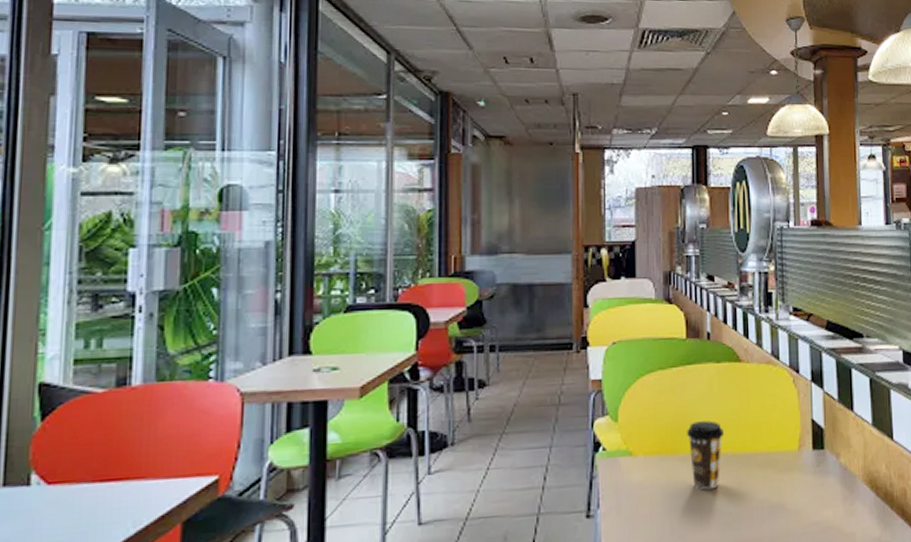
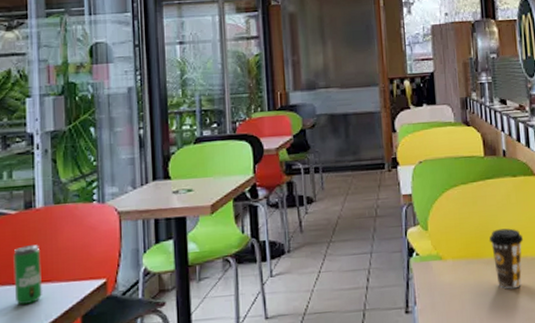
beverage can: none [93,432,134,509] -> present [13,245,42,305]

